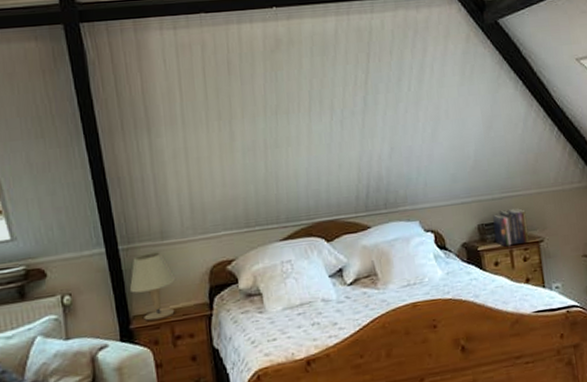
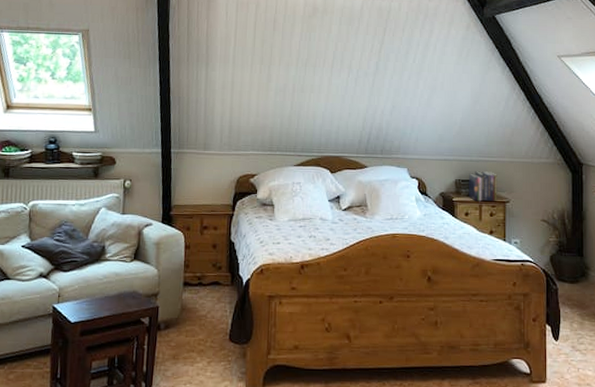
table lamp: present [129,252,176,323] -> none [174,158,210,212]

